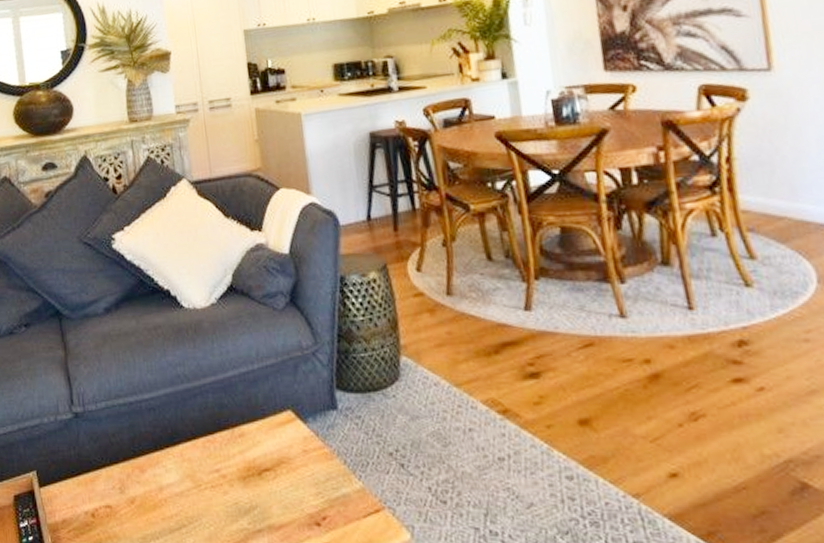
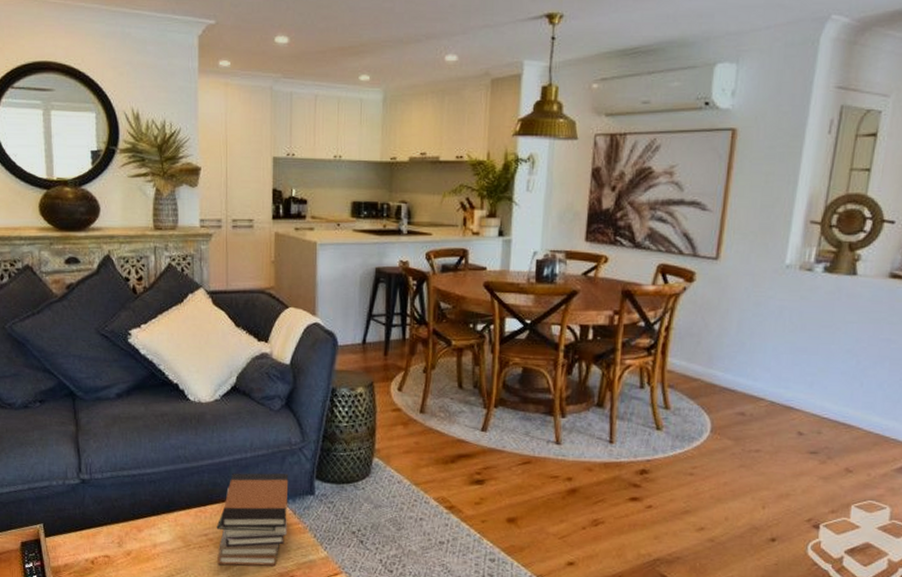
book stack: none [228,384,312,507] -> present [216,473,289,566]

